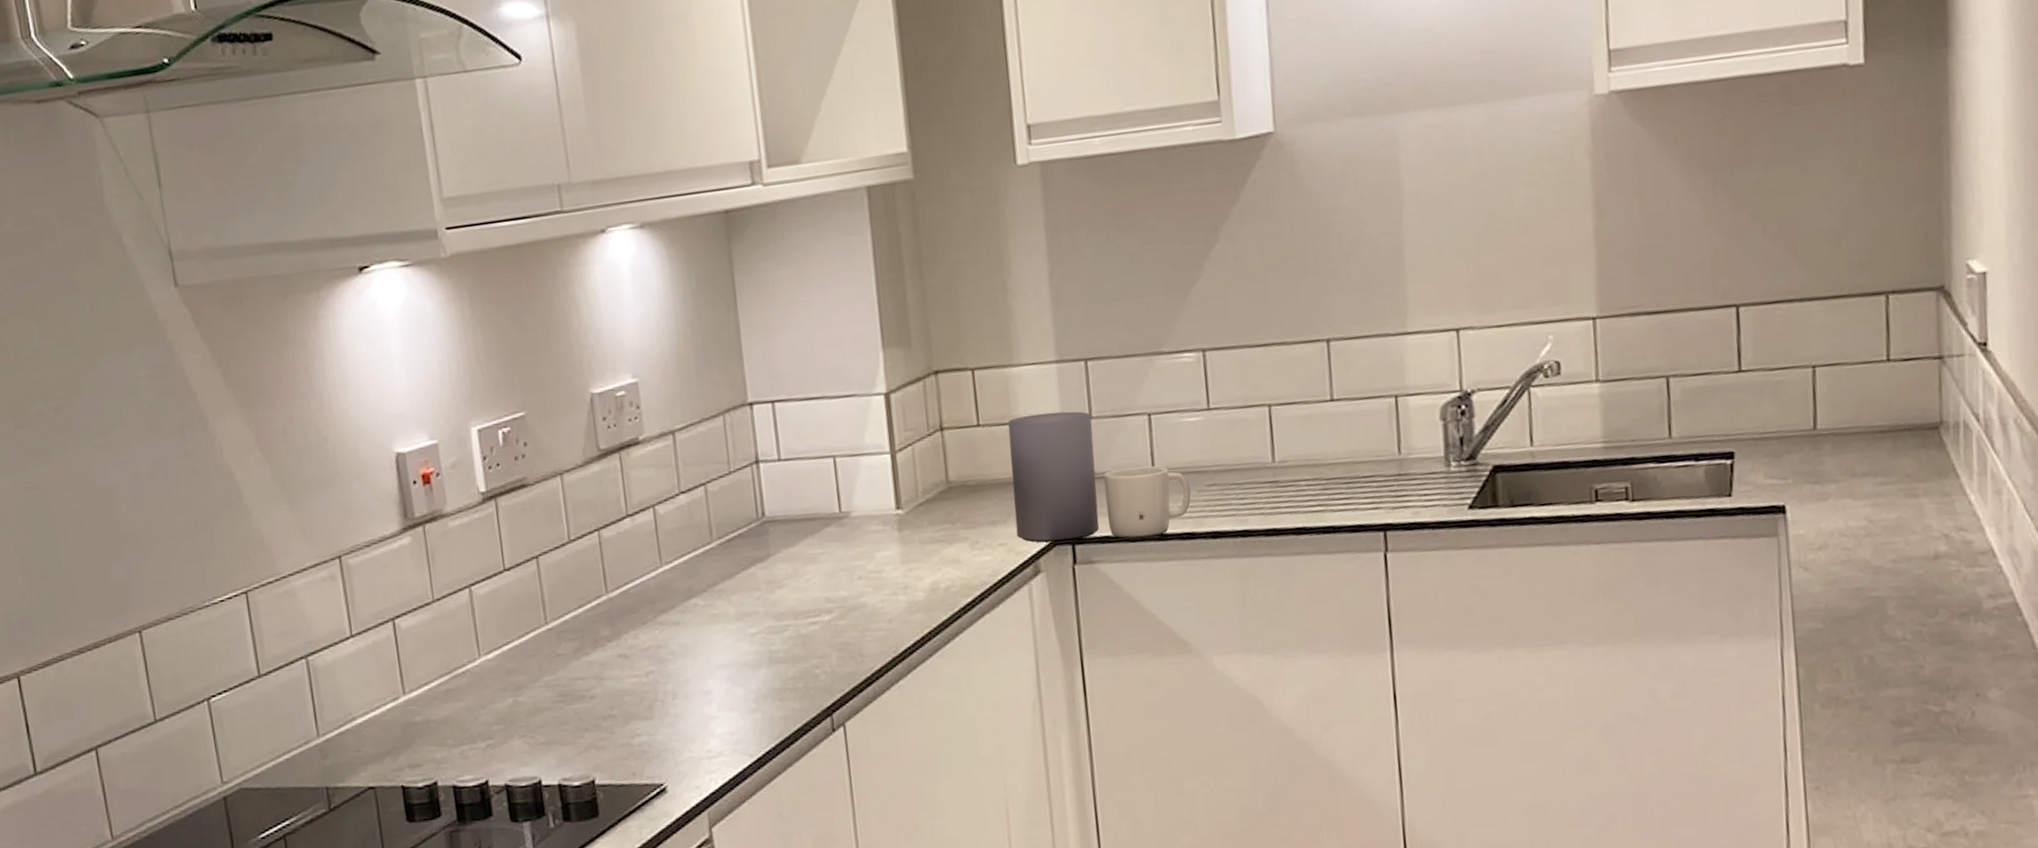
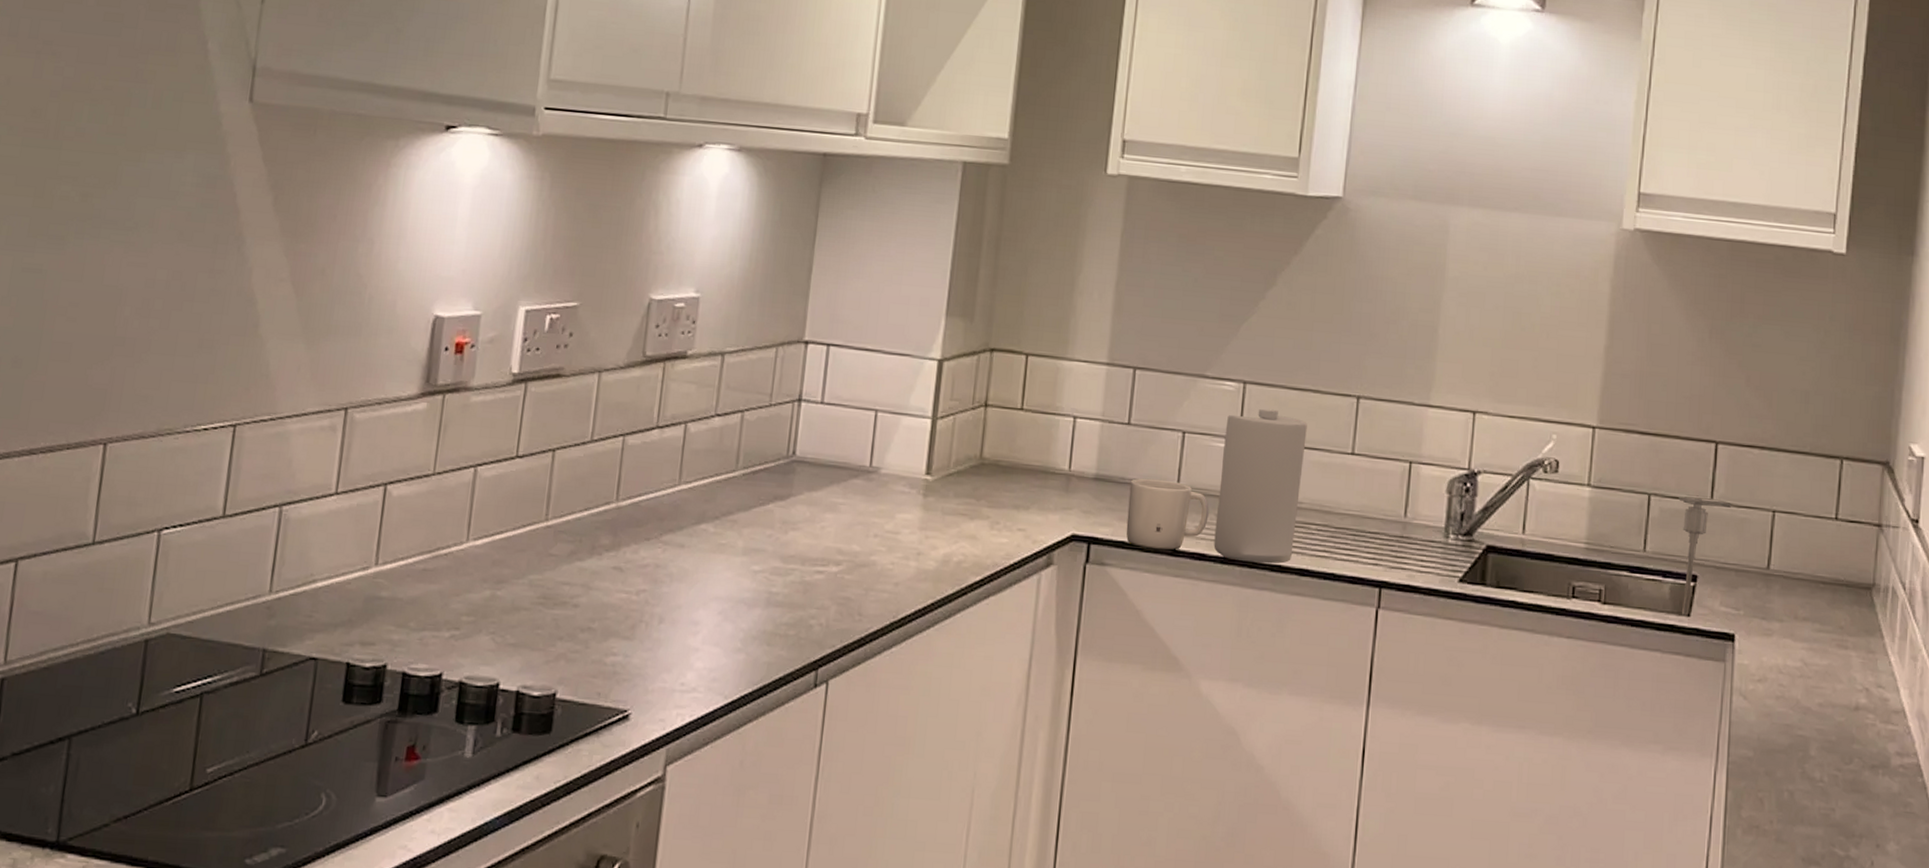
canister: present [1007,411,1100,543] -> none [1037,409,1130,539]
paper towel holder: none [1192,371,1286,533] -> present [1213,408,1307,564]
soap dispenser: none [1701,366,1764,497] -> present [1679,496,1732,616]

